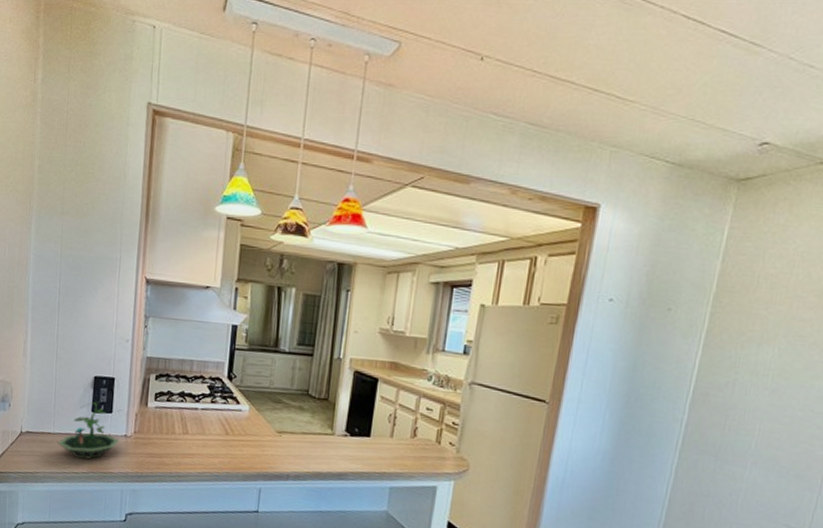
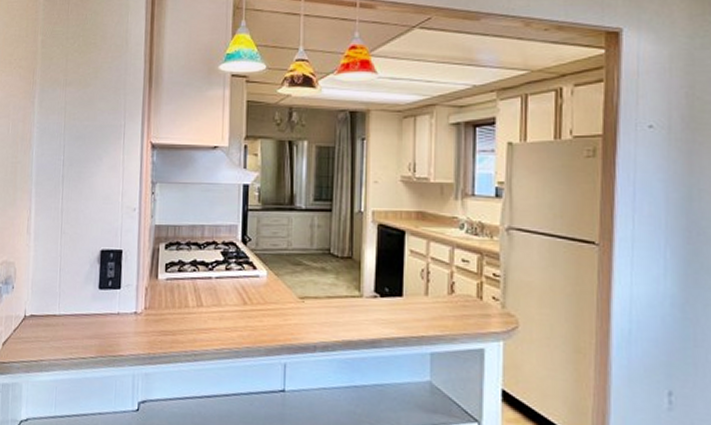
terrarium: present [58,401,120,460] -> none [63,277,130,343]

